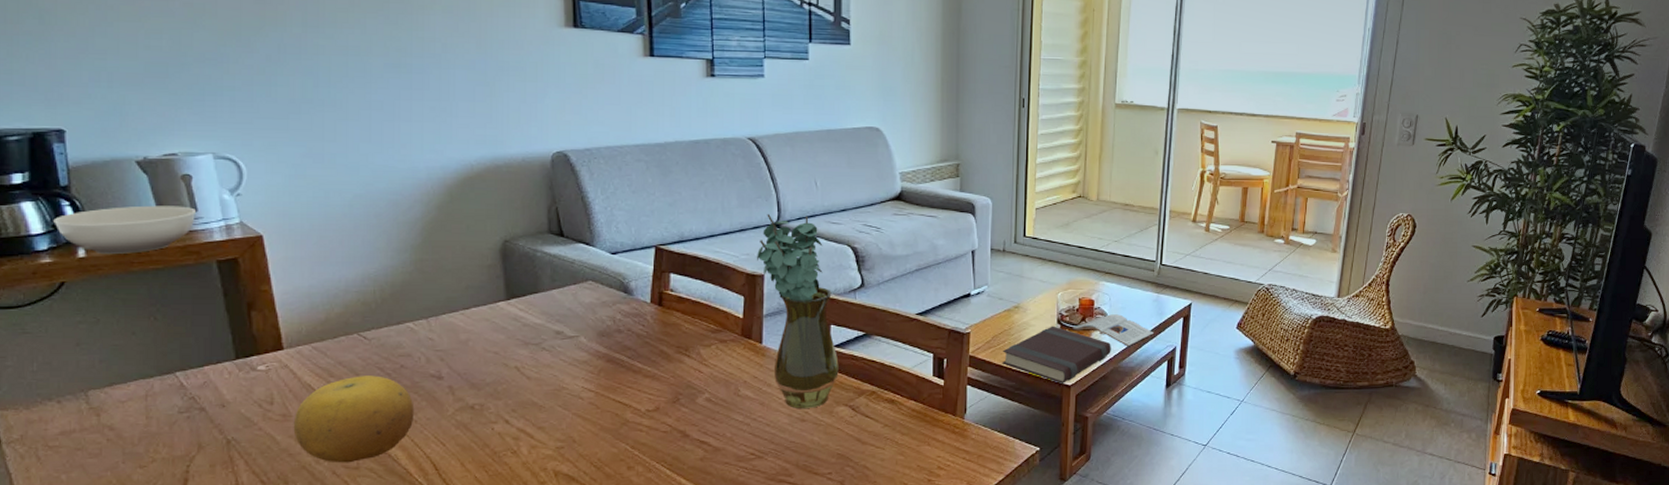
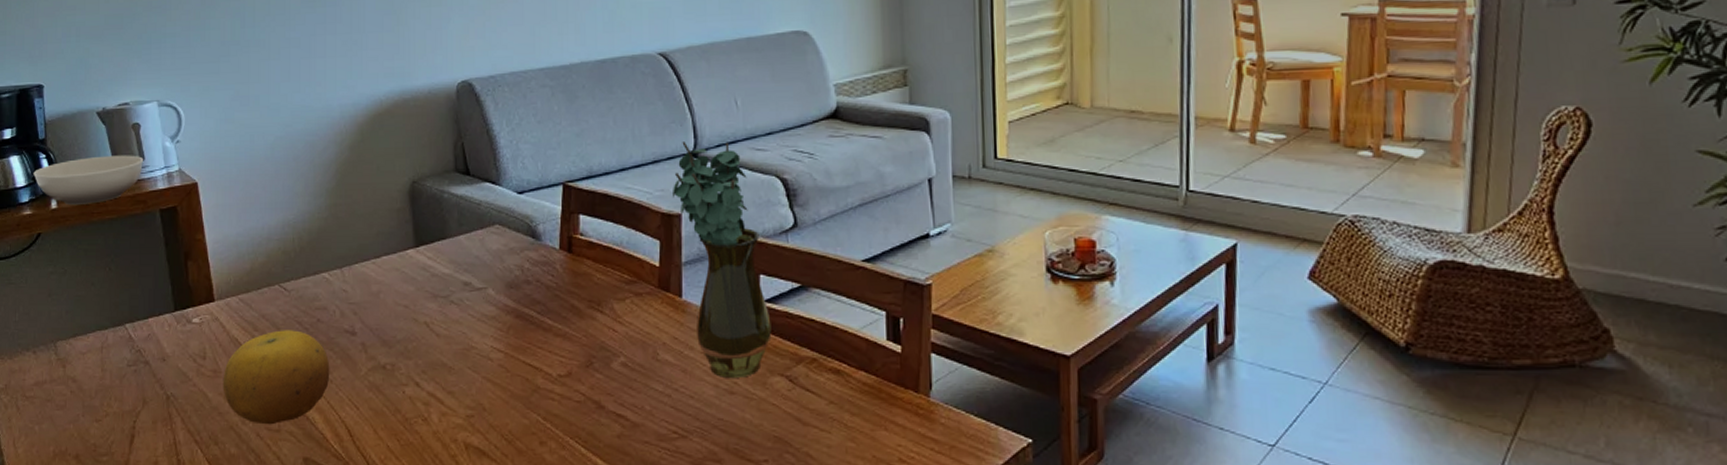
book: present [1002,326,1111,385] -> none [975,275,1124,355]
magazine: present [1072,314,1155,347] -> none [1068,260,1185,305]

